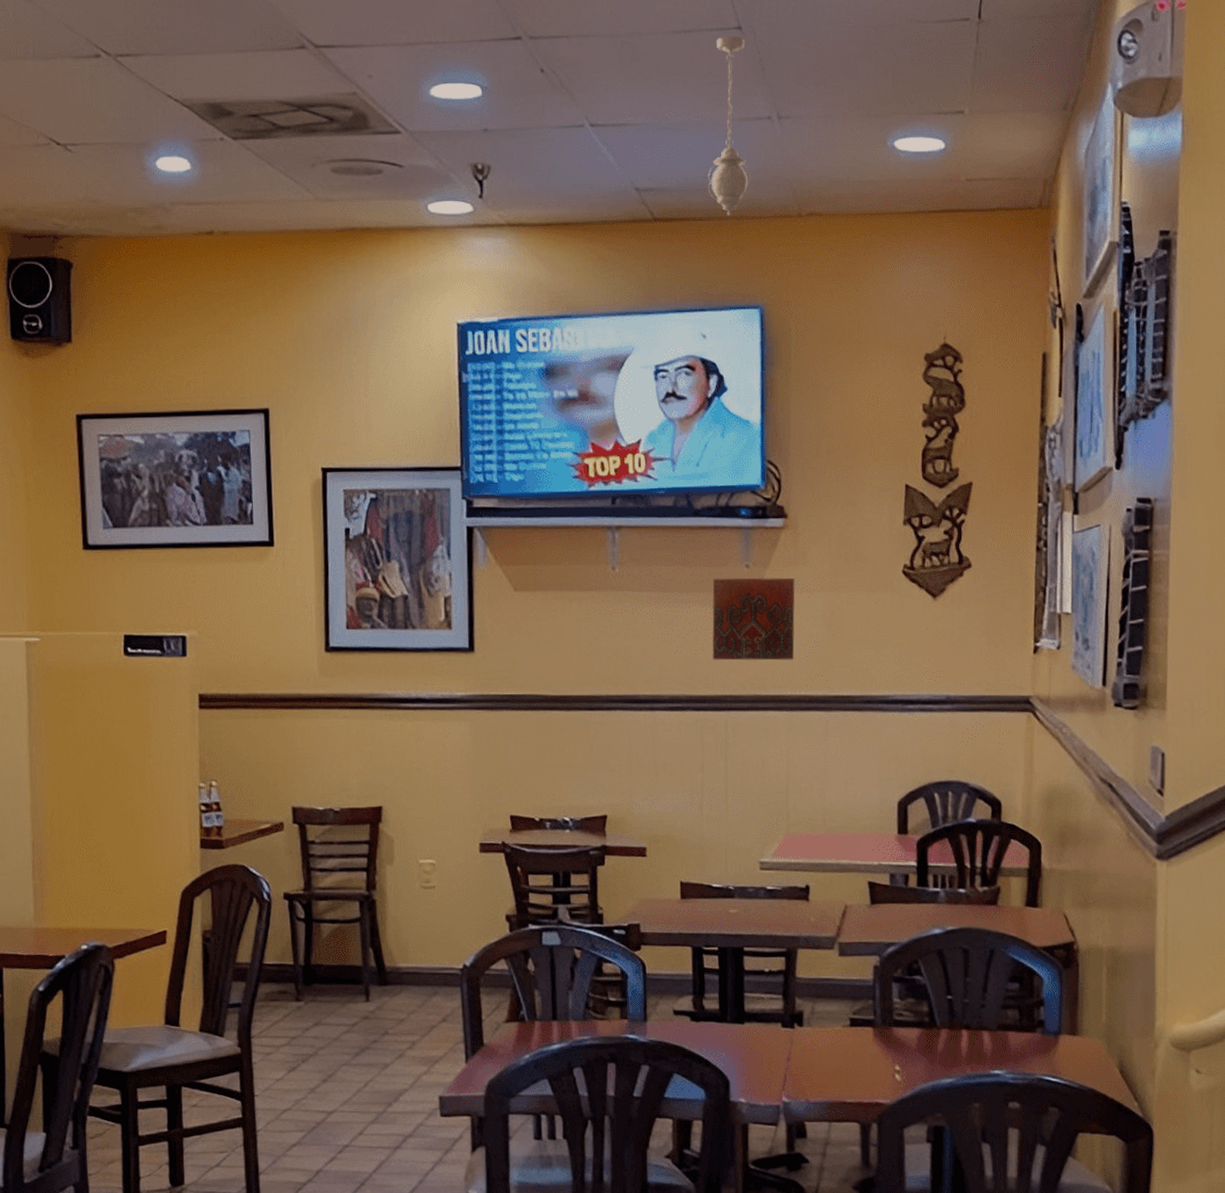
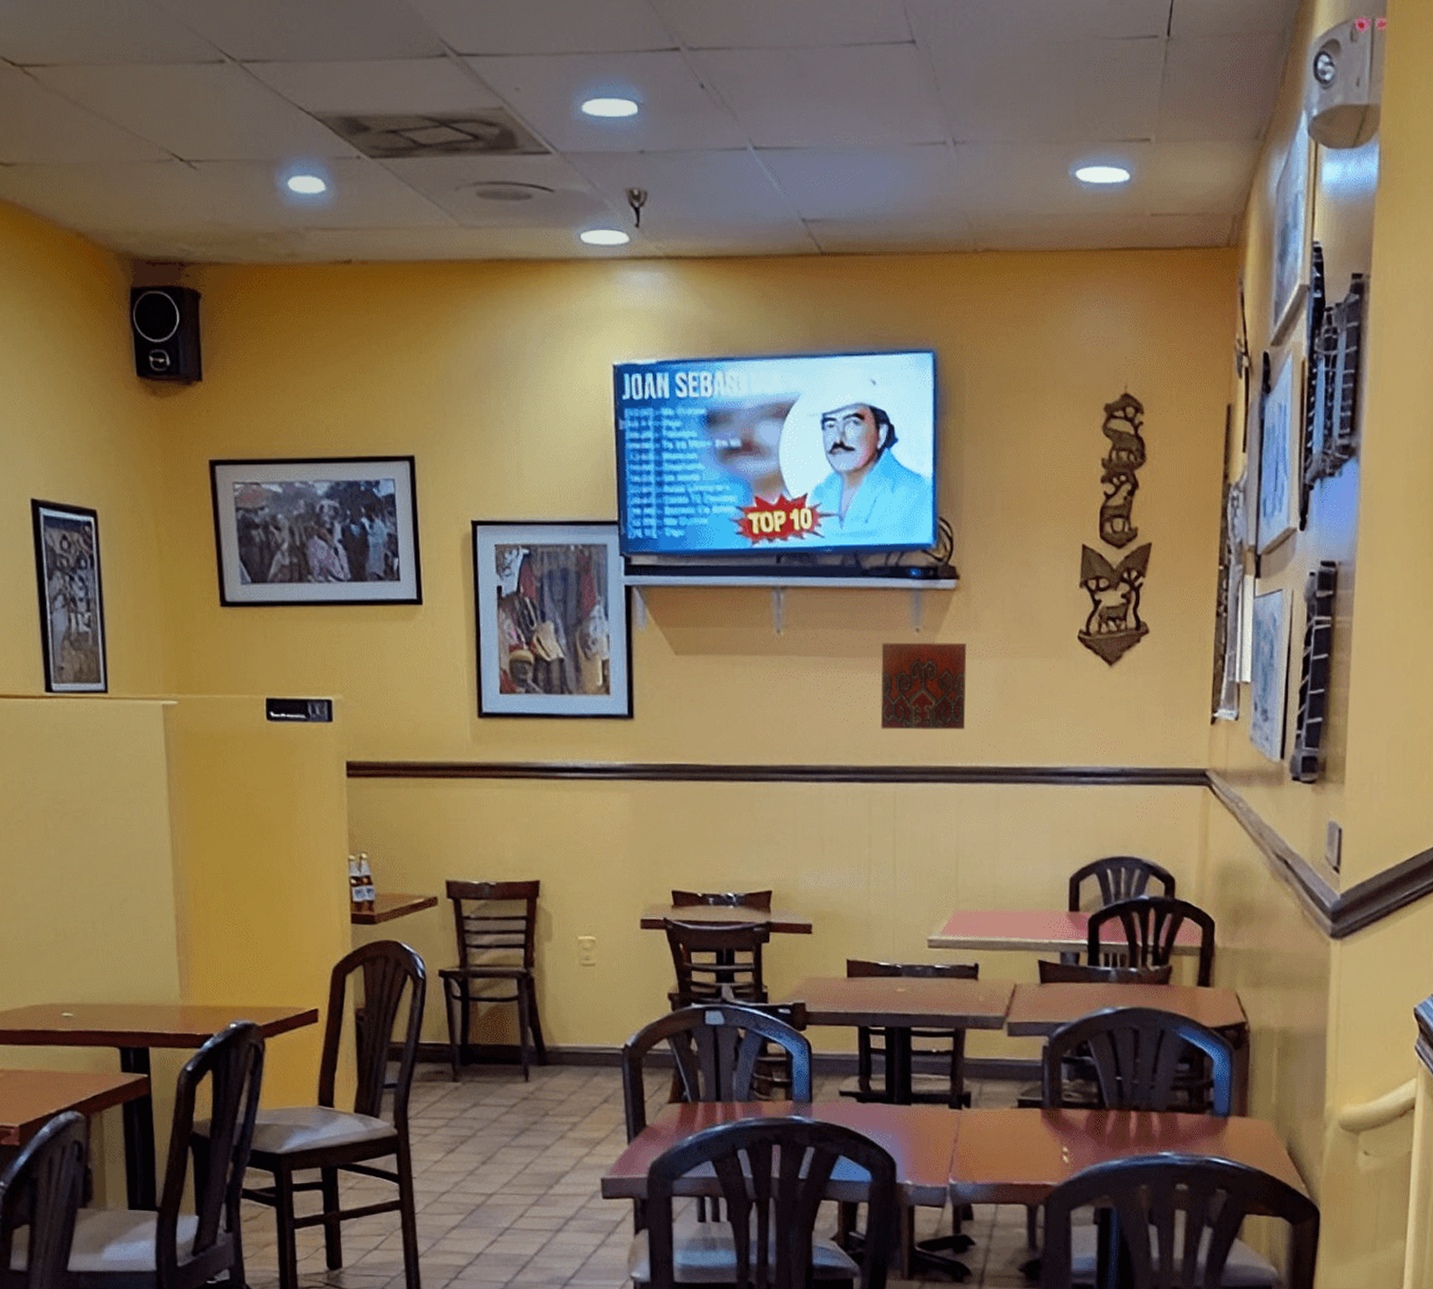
pendant light: present [708,36,751,216] -> none [879,50,925,251]

